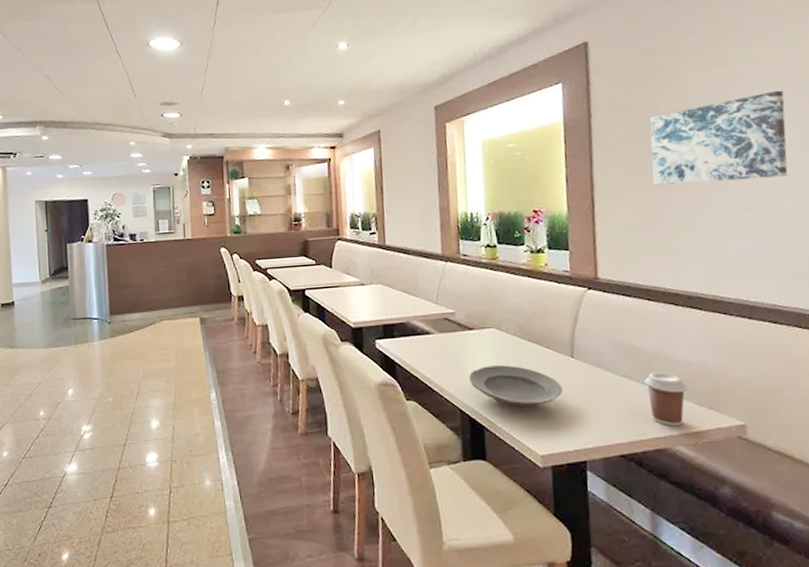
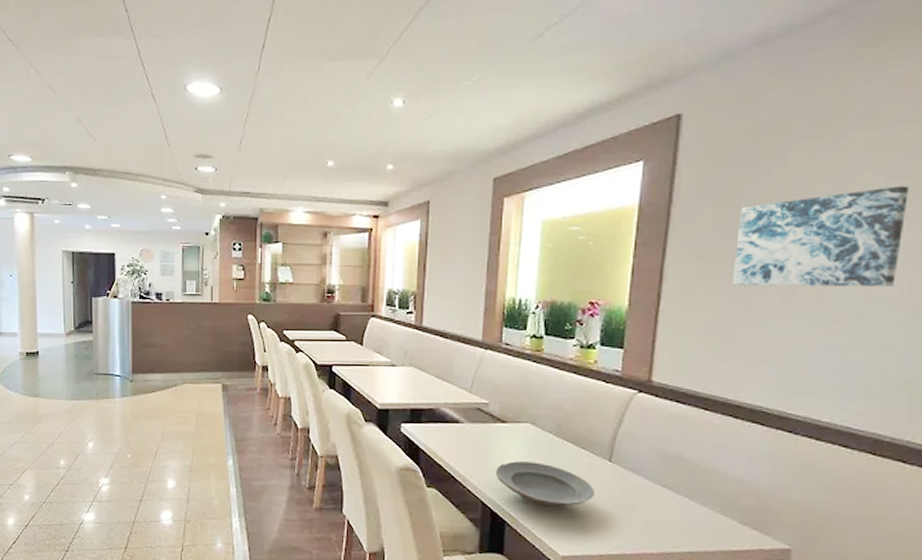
coffee cup: present [644,372,688,427] -> none [686,485,733,543]

